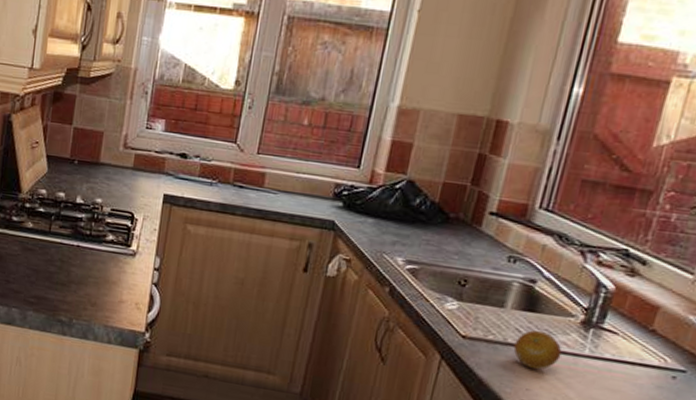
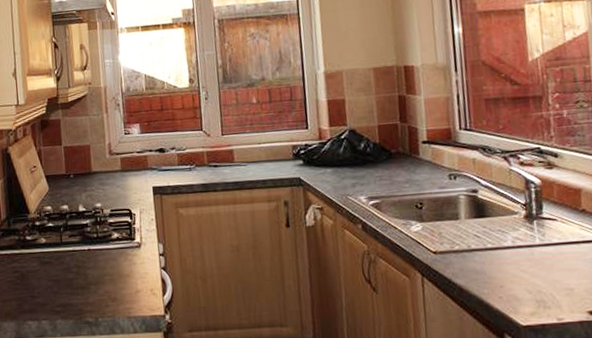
fruit: present [513,330,562,370] -> none [477,232,519,267]

